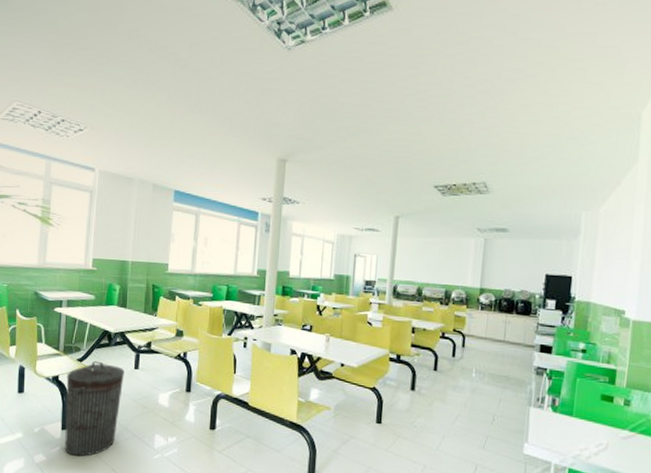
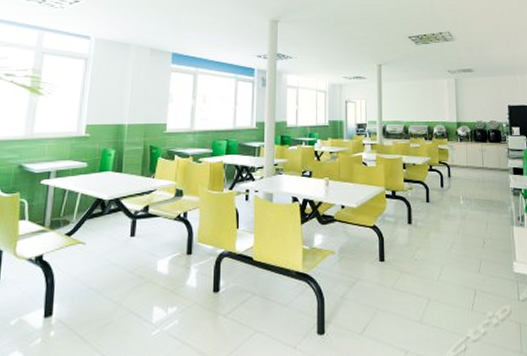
trash can: present [65,360,125,457] -> none [47,233,119,347]

